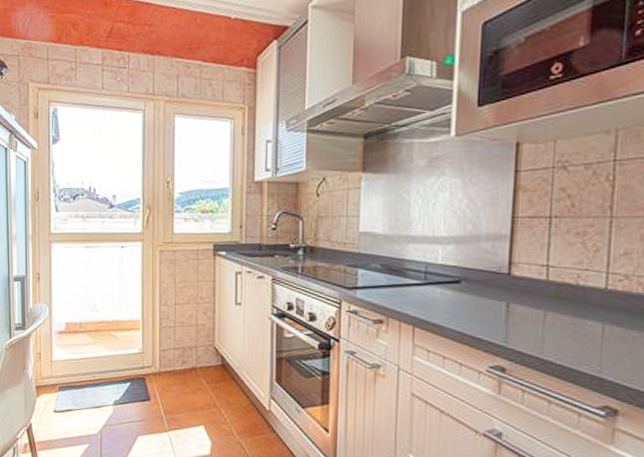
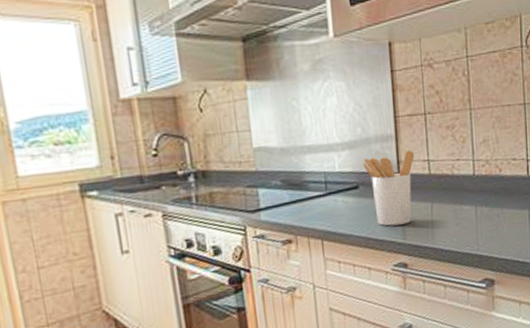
utensil holder: none [468,252,532,328] -> present [362,150,415,226]

